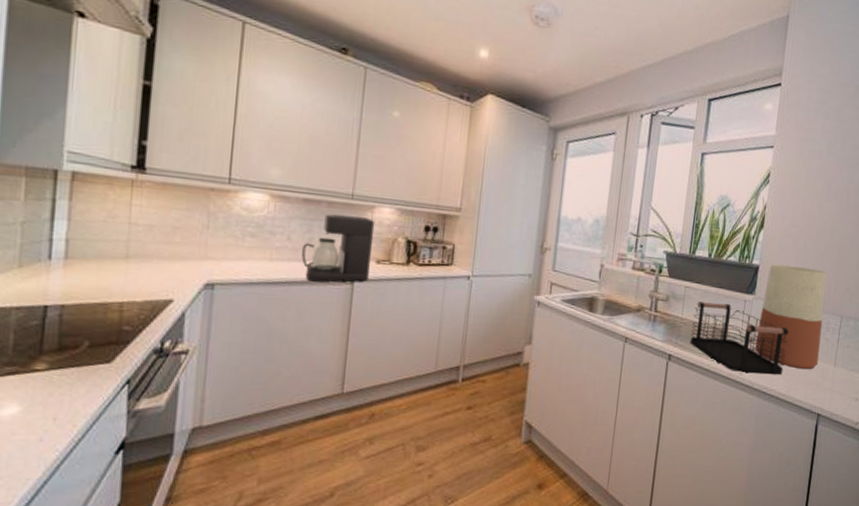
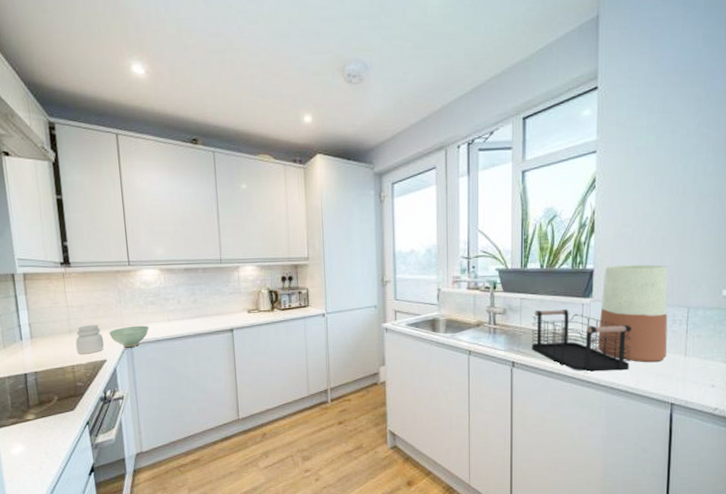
jar: none [131,251,175,290] -> present [75,325,105,355]
bowl: none [184,260,243,288] -> present [109,325,150,348]
coffee maker: present [302,214,375,282] -> none [190,277,244,334]

